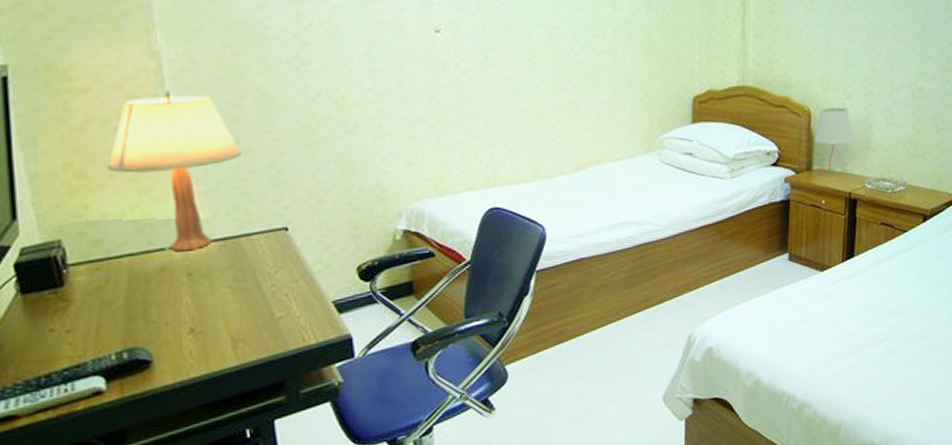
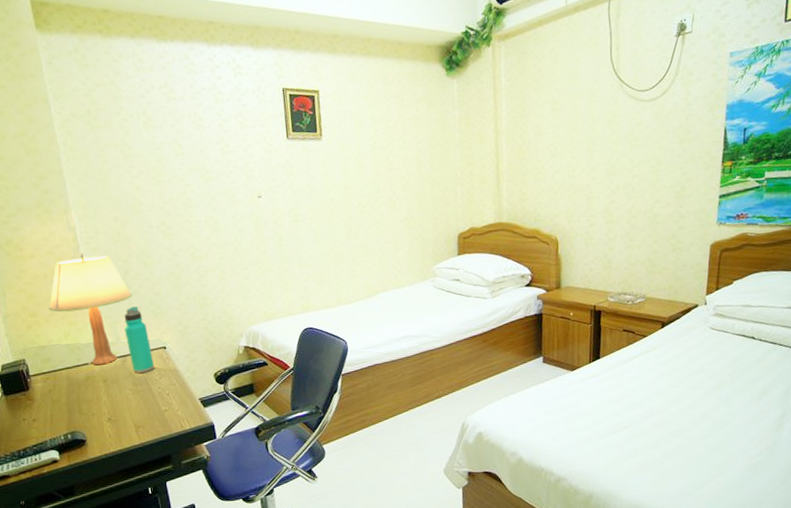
water bottle: none [226,169,268,265] -> present [124,306,154,374]
table lamp: present [807,107,854,177] -> none [556,234,597,295]

